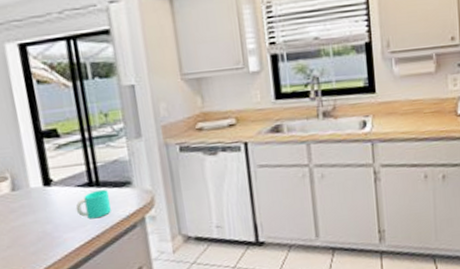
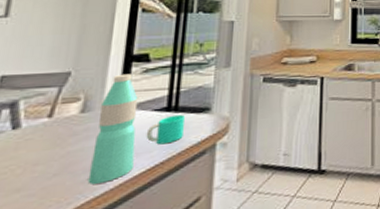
water bottle: none [27,150,73,255] -> present [87,73,138,184]

